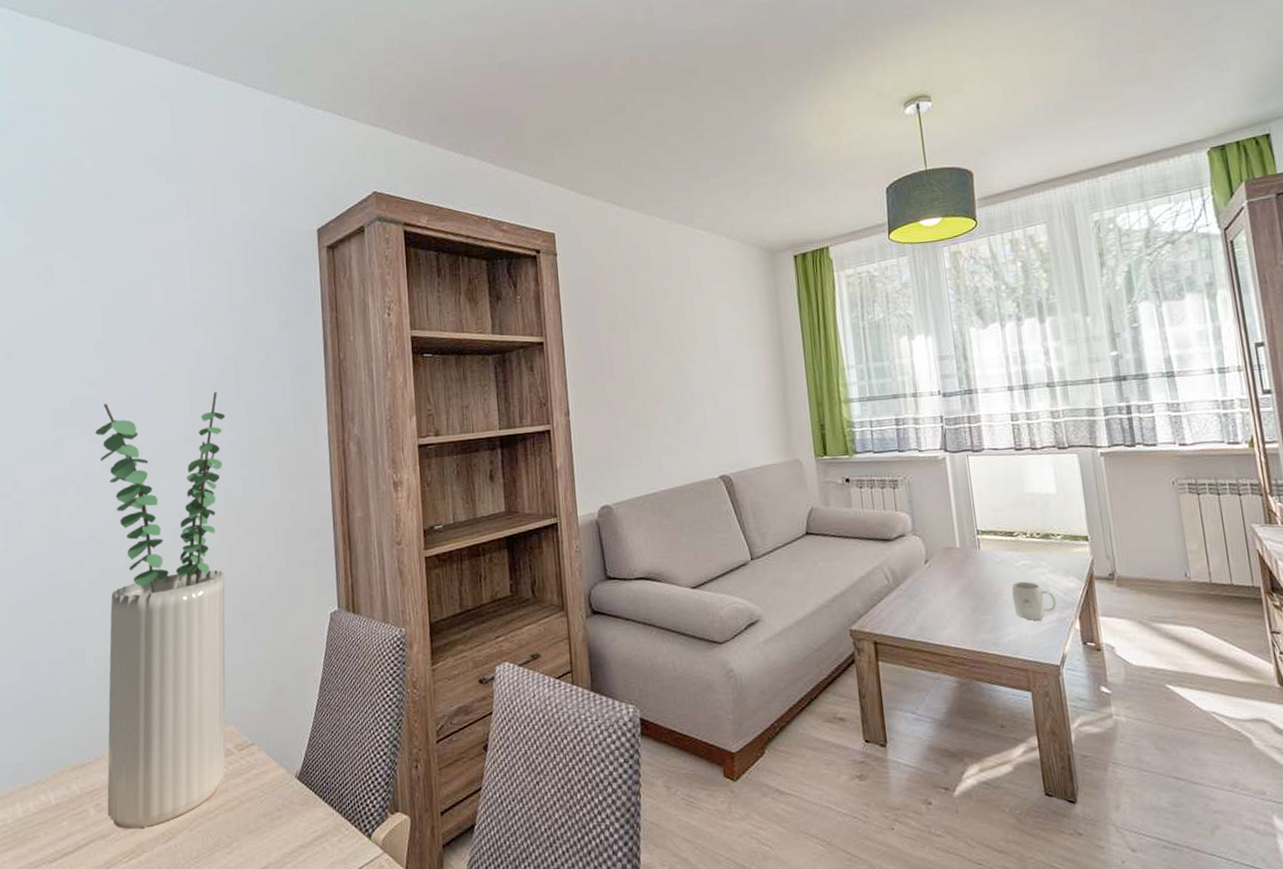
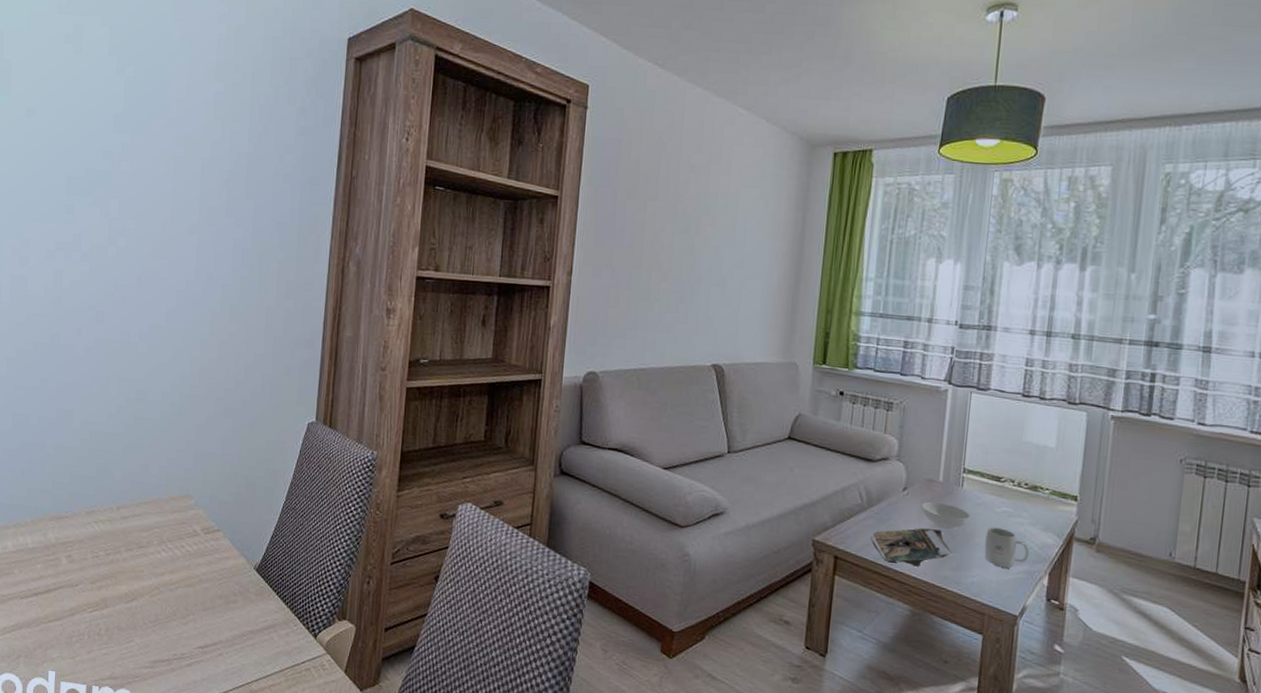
vase: present [95,391,226,829] -> none [78,178,233,585]
magazine: none [904,595,984,637] -> present [870,528,952,567]
bowl: none [945,568,994,594] -> present [921,501,971,530]

